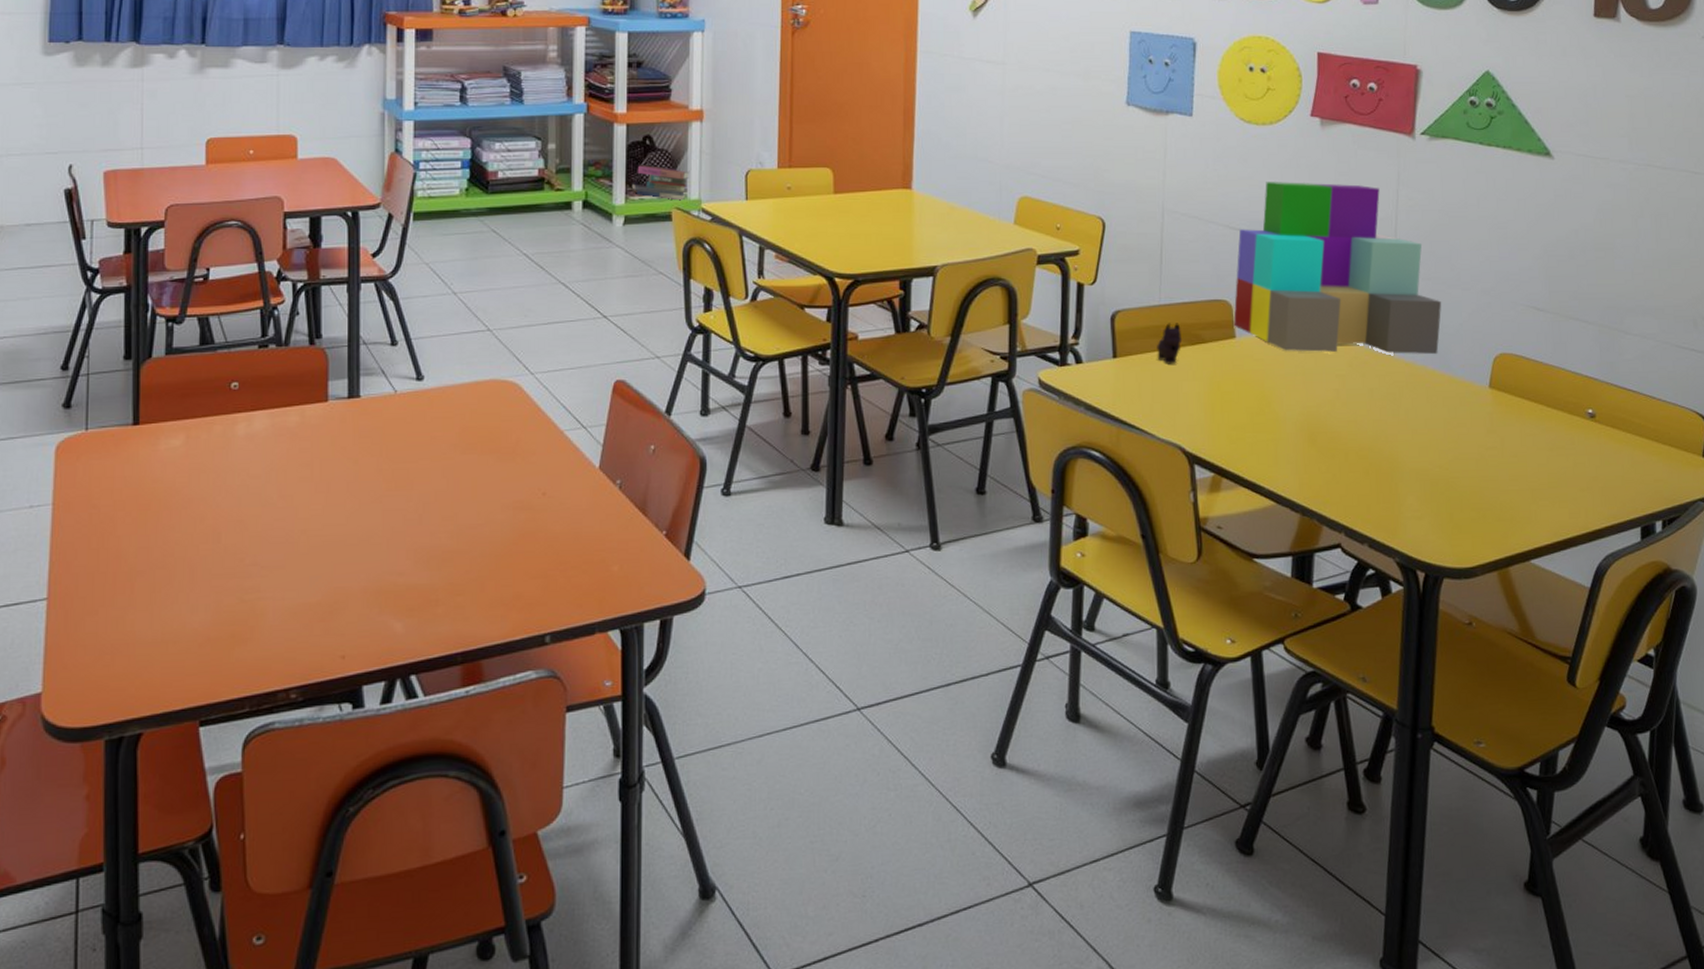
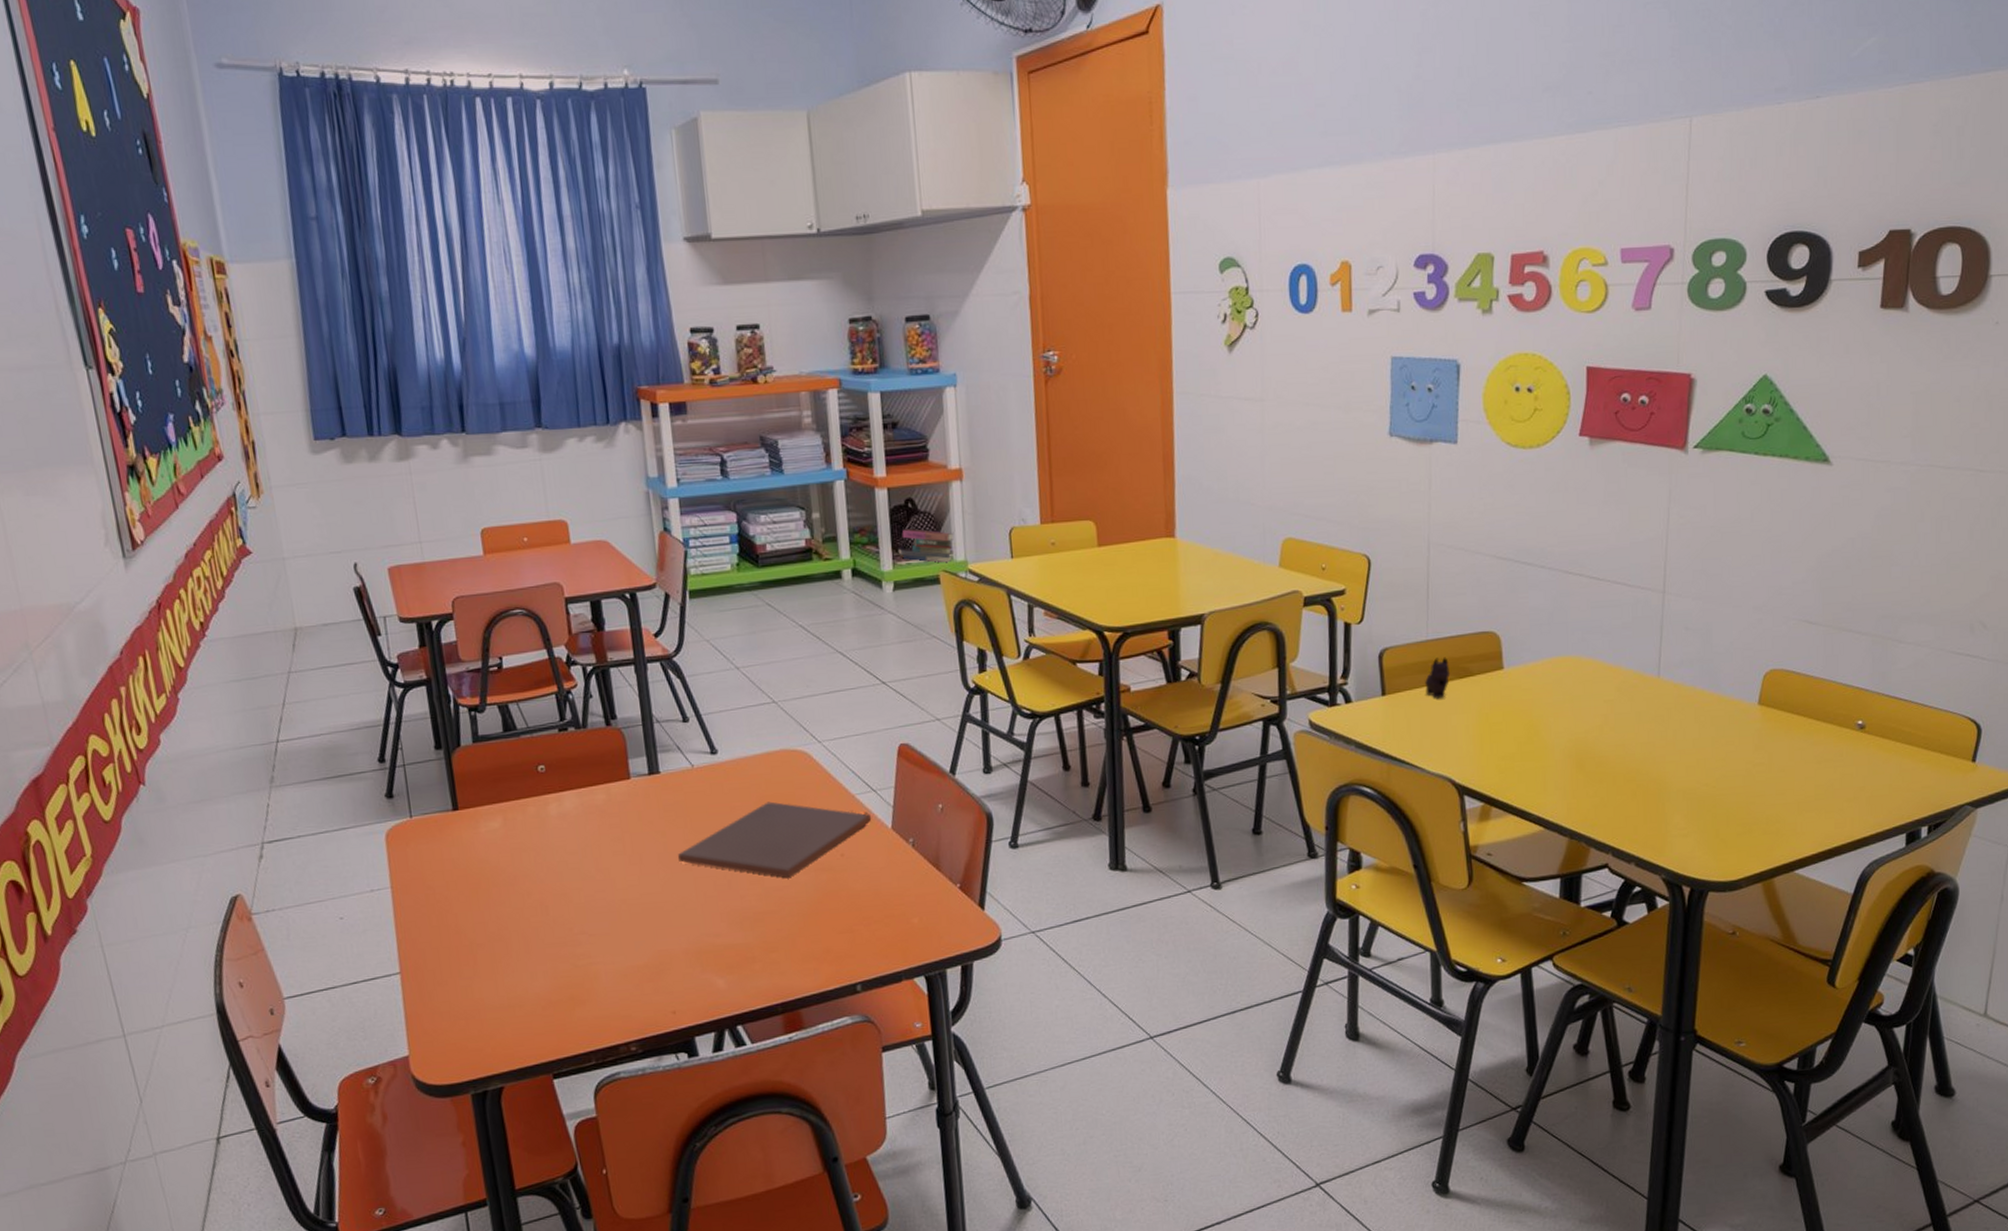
plaque: none [369,433,578,515] -> present [678,801,871,878]
toy blocks: present [1233,182,1442,355] -> none [1501,505,1712,680]

